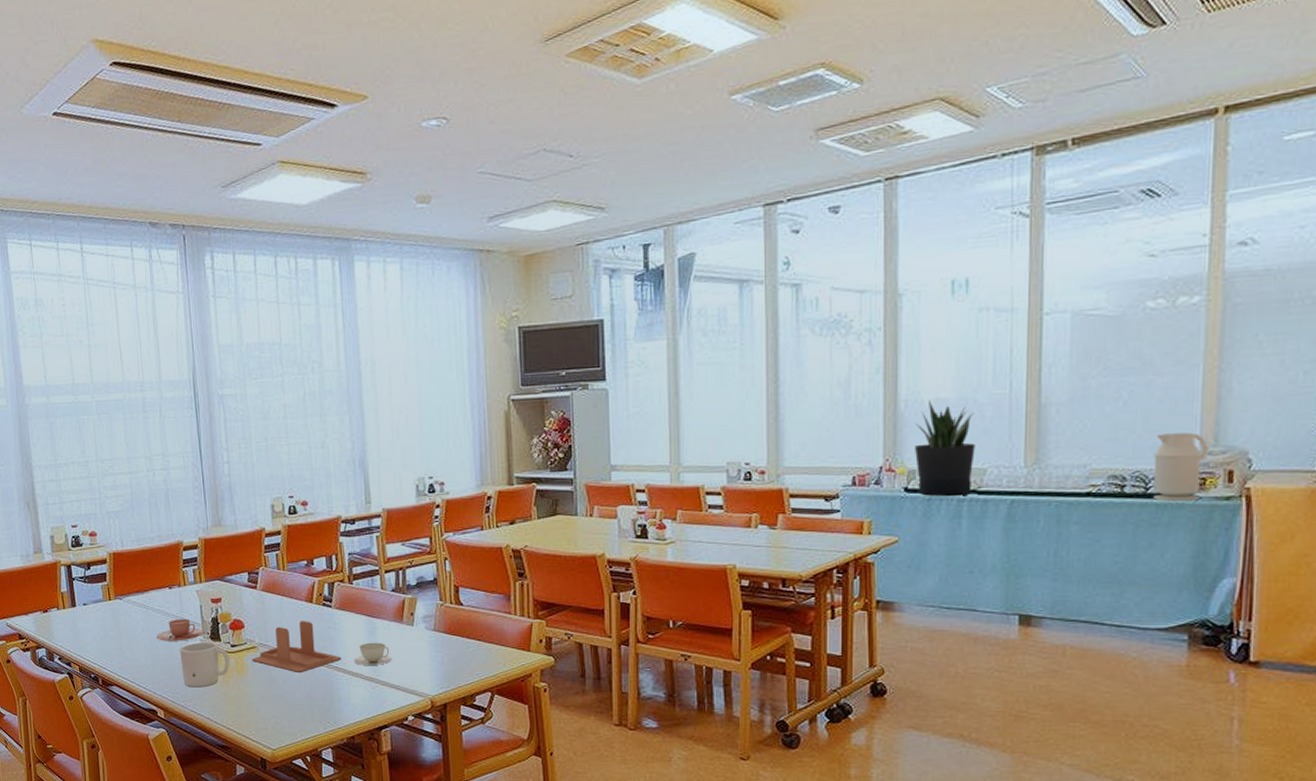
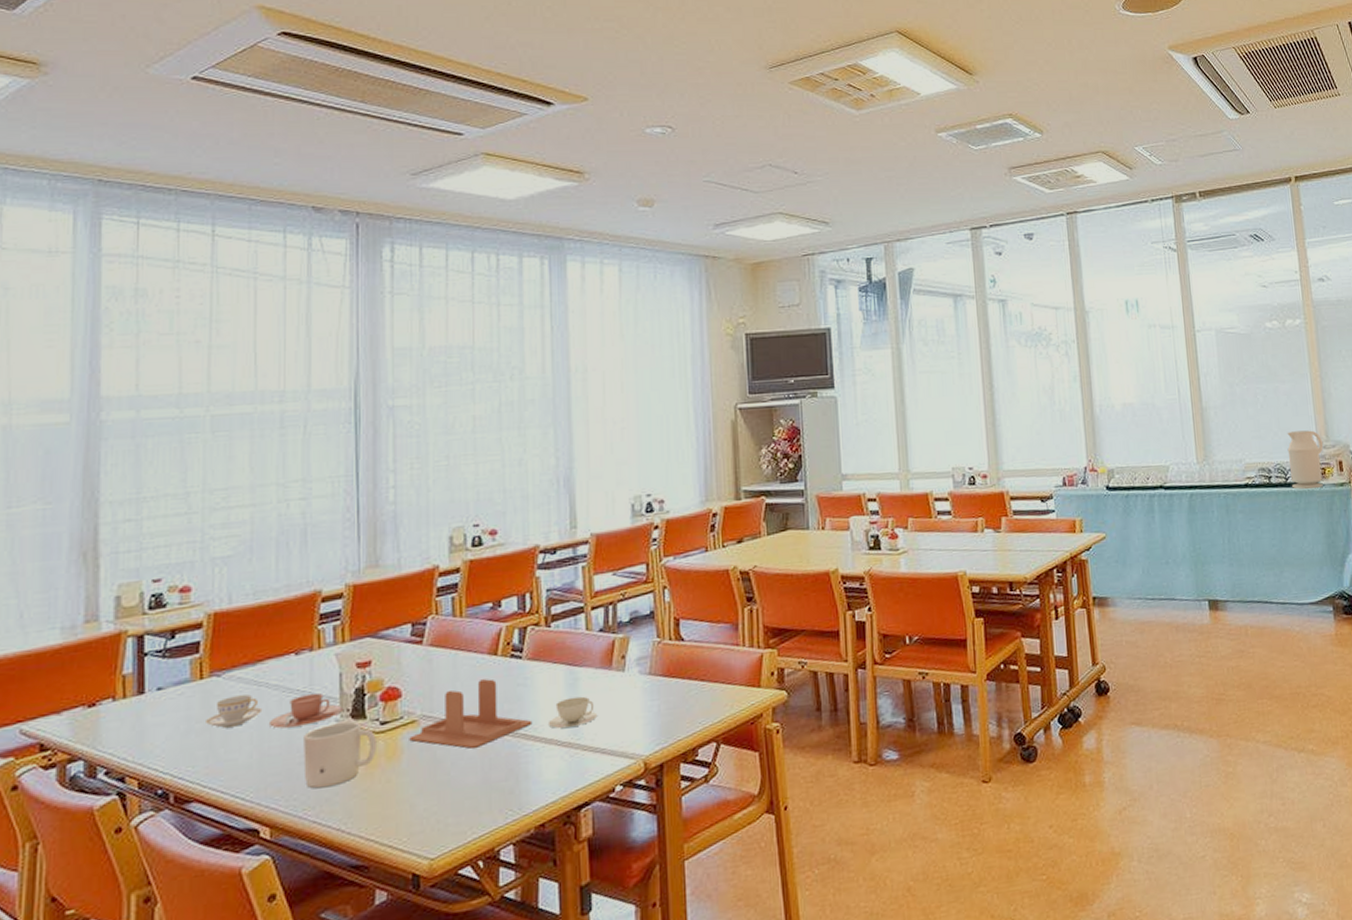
teacup: none [116,615,151,637] -> present [206,694,263,728]
planter: present [915,399,975,497] -> none [1109,404,1159,494]

